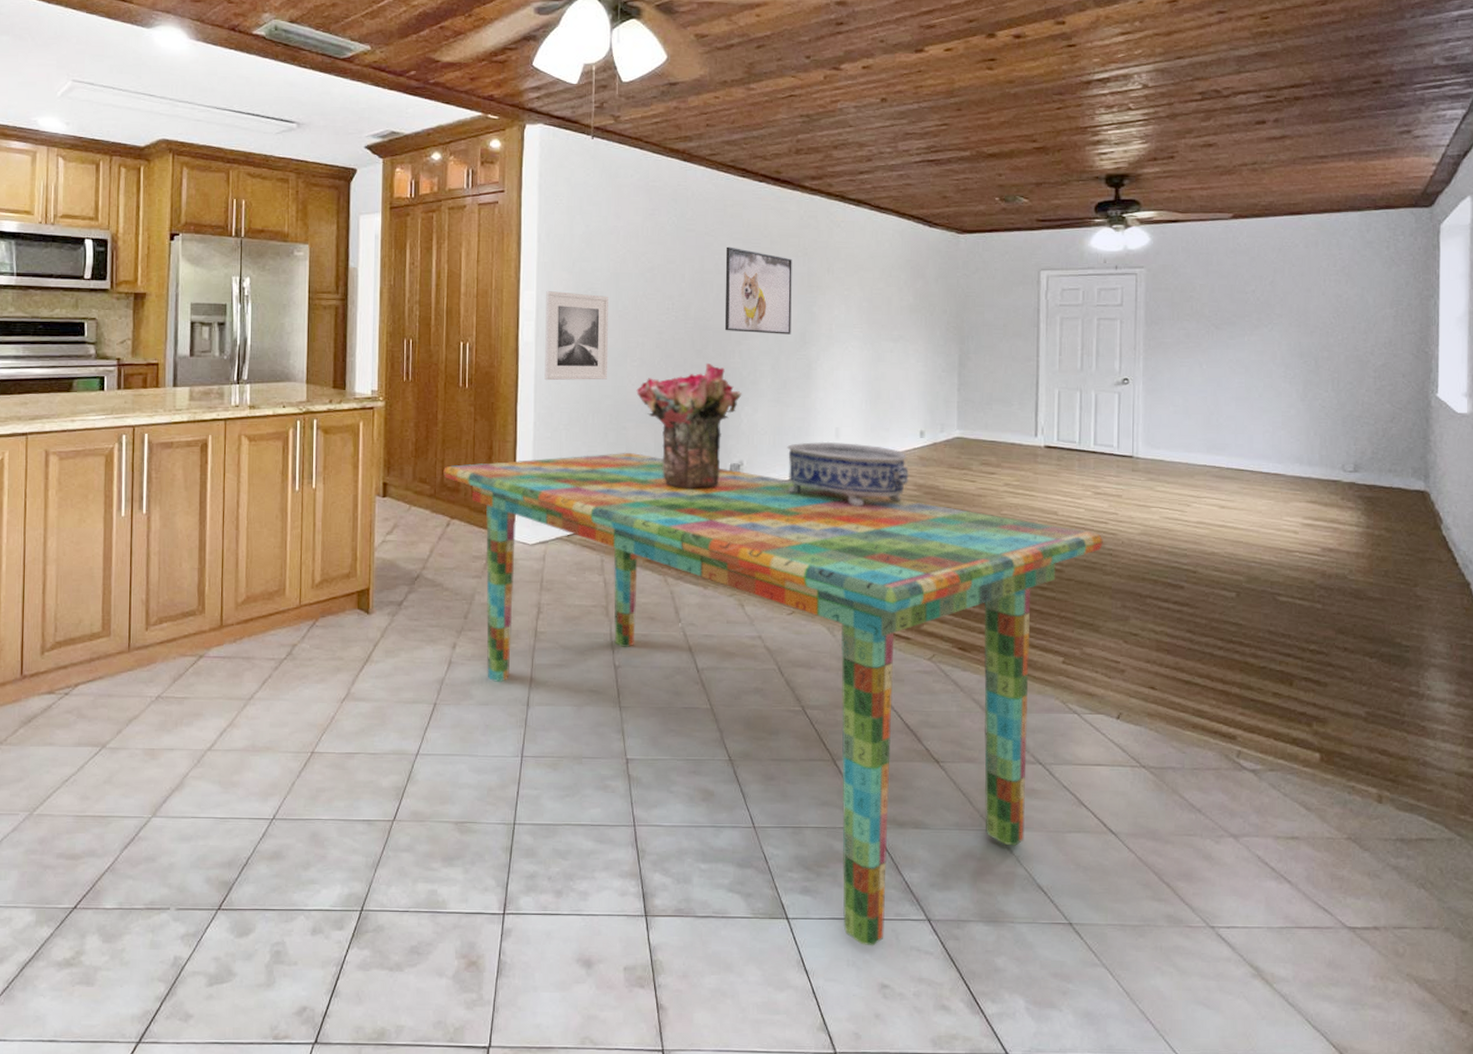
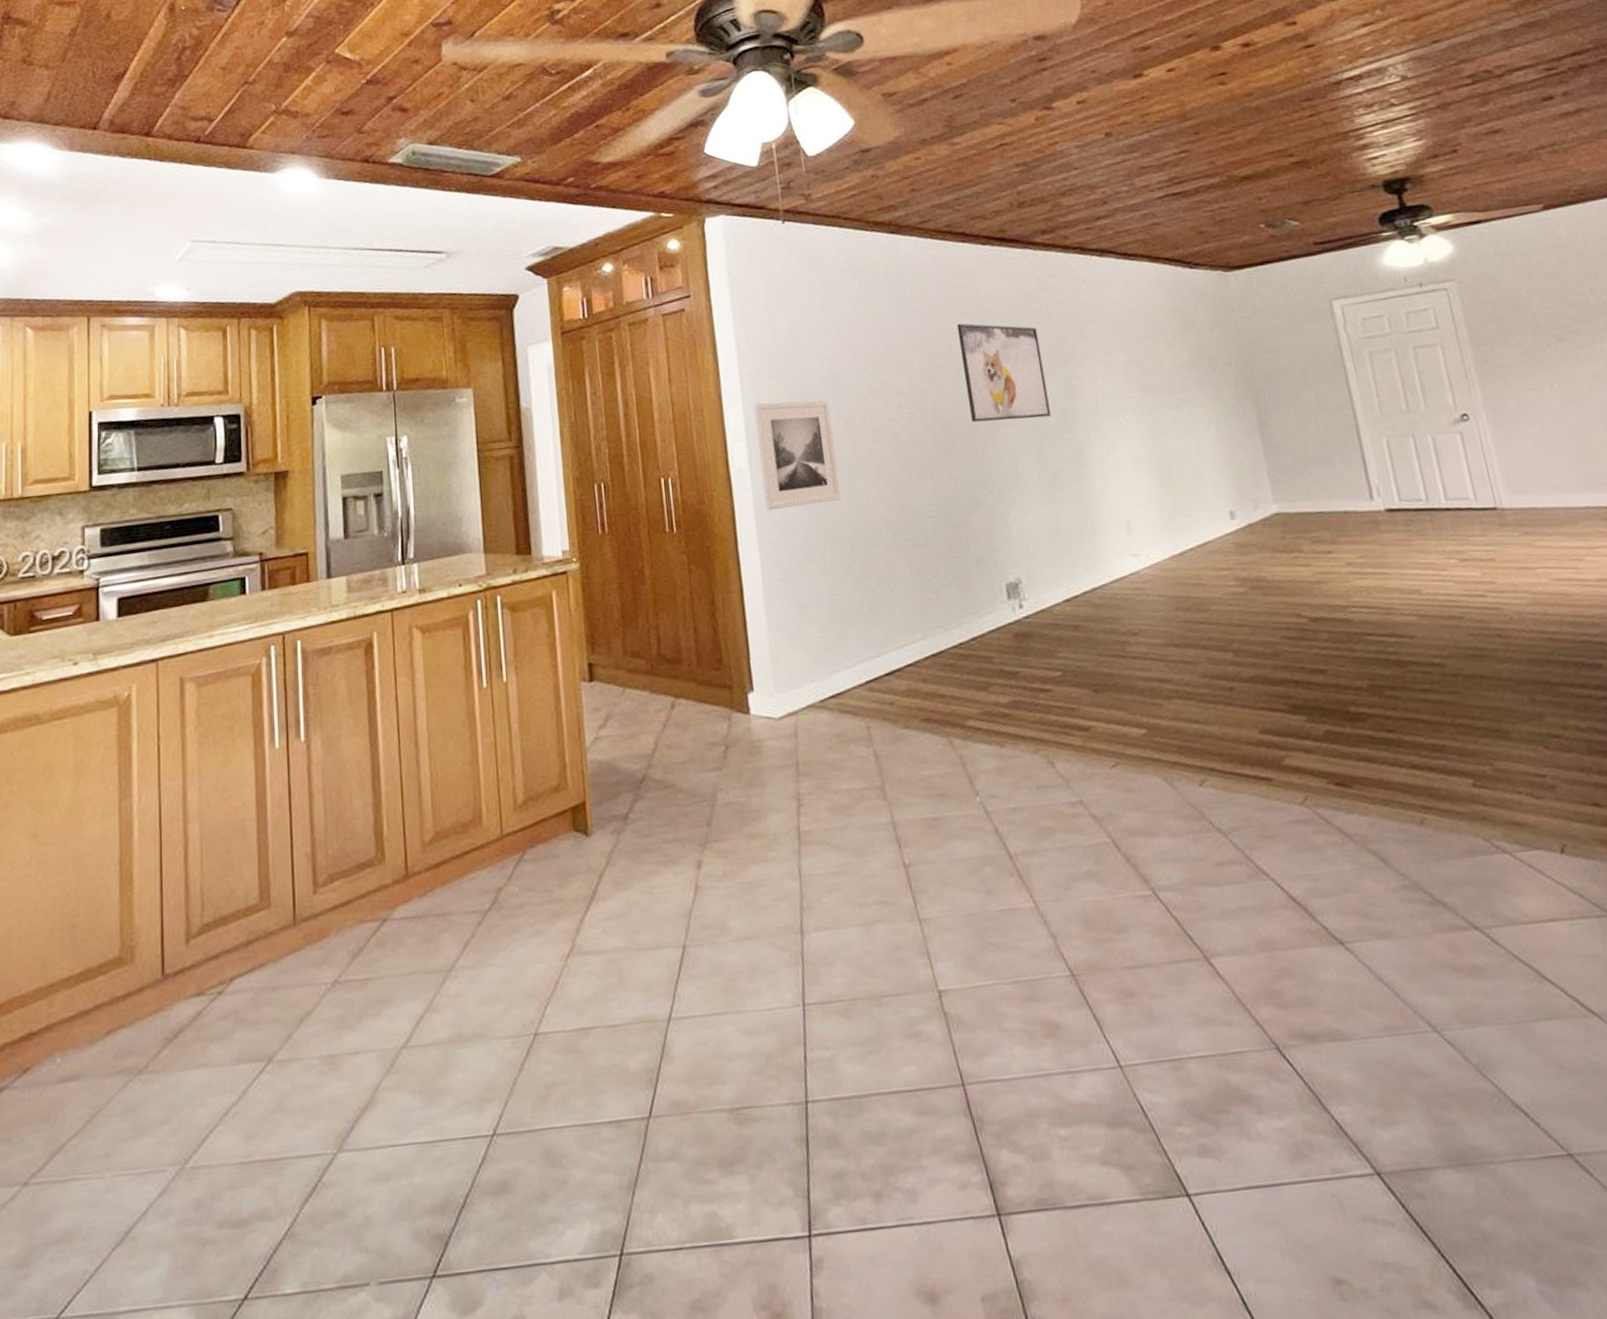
dining table: present [443,453,1104,946] -> none [659,585,1488,1223]
bouquet: present [636,362,742,488] -> none [877,463,1006,622]
decorative bowl: present [787,441,910,507] -> none [1071,536,1228,617]

